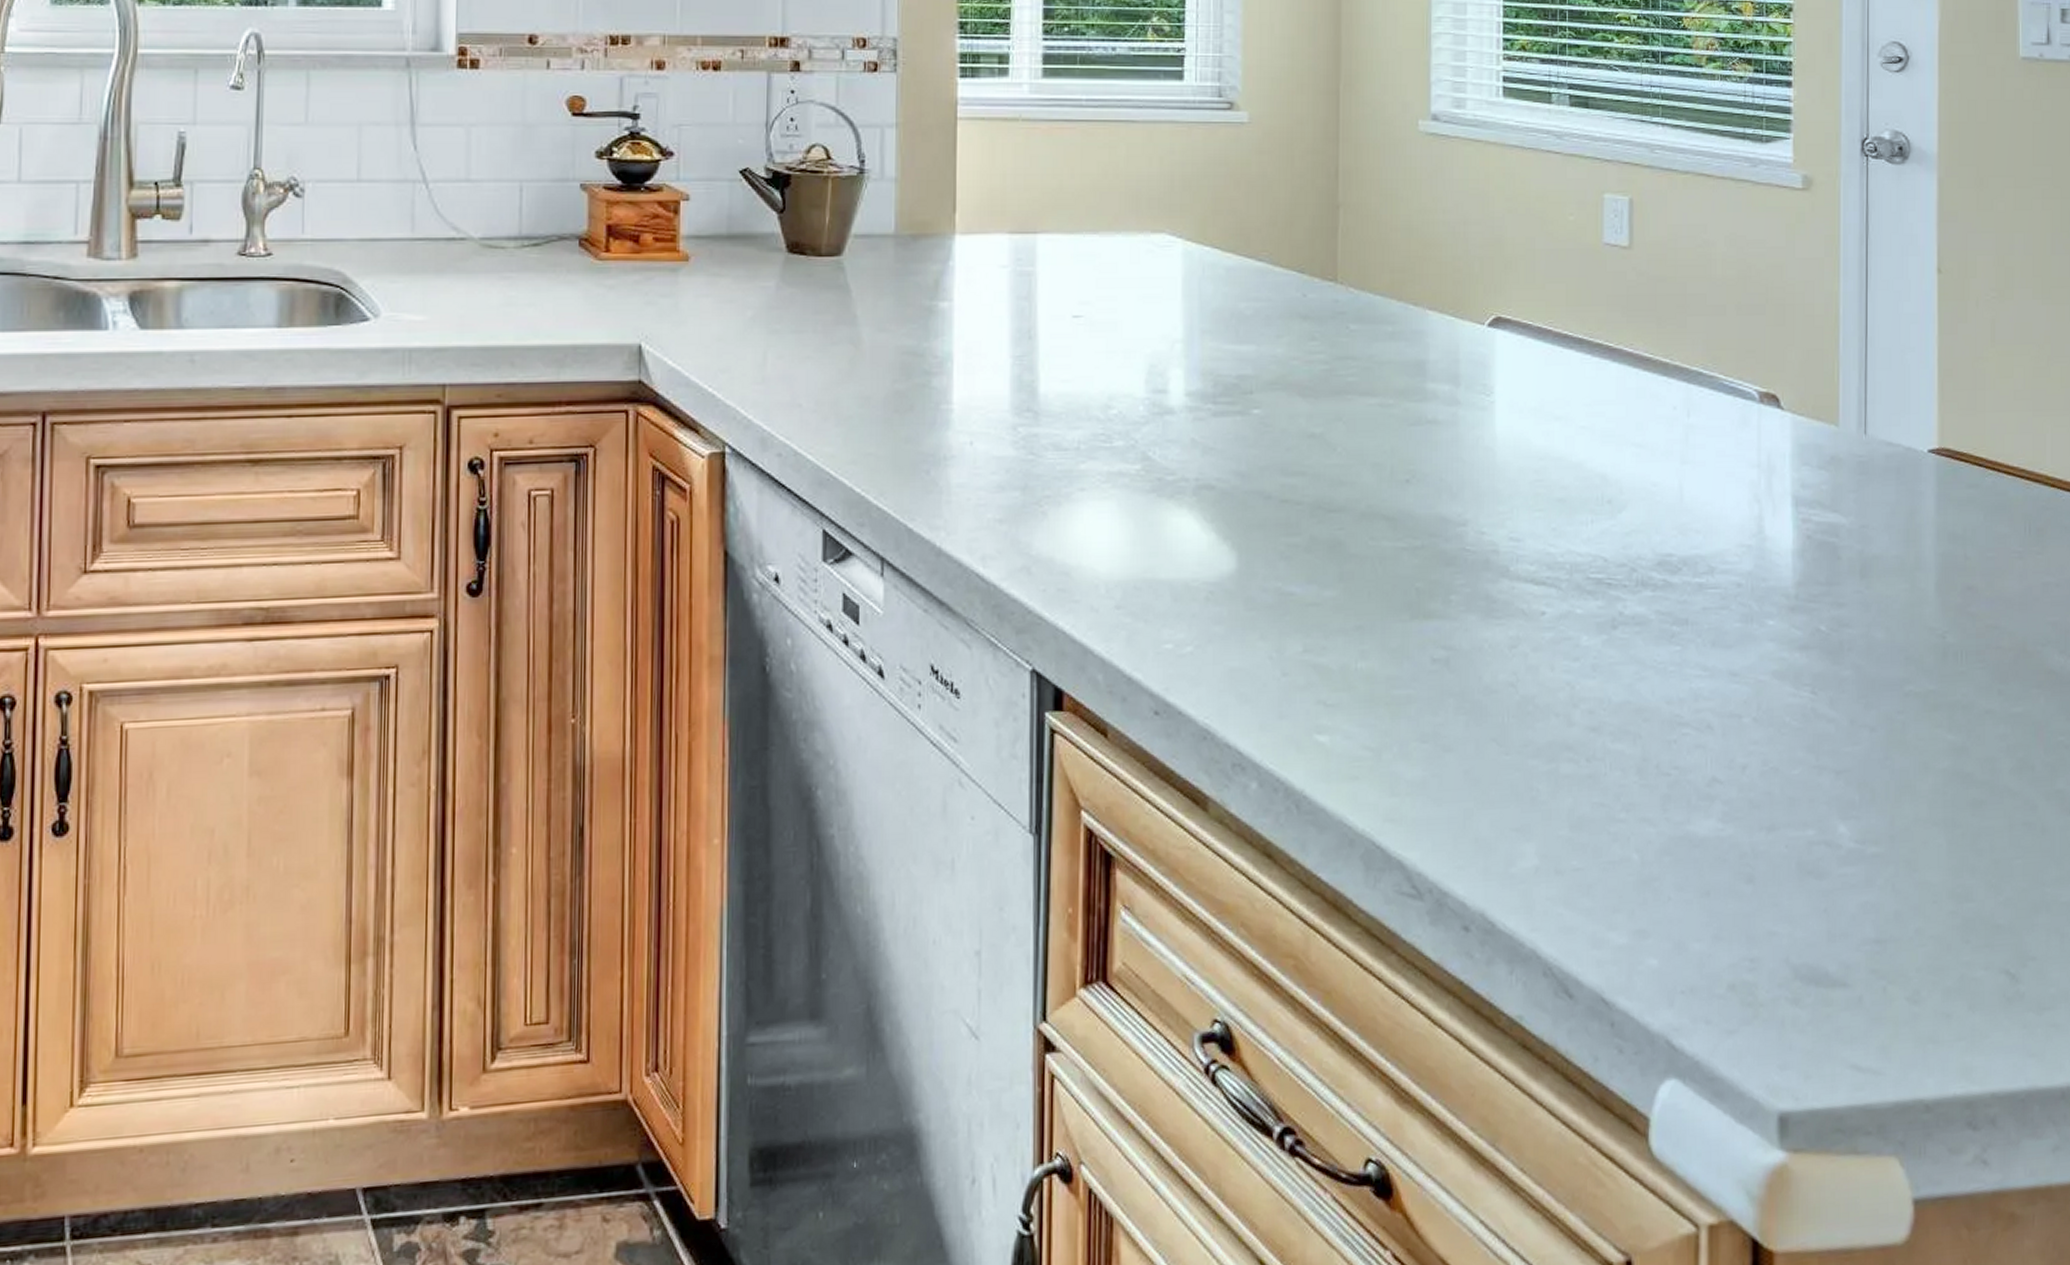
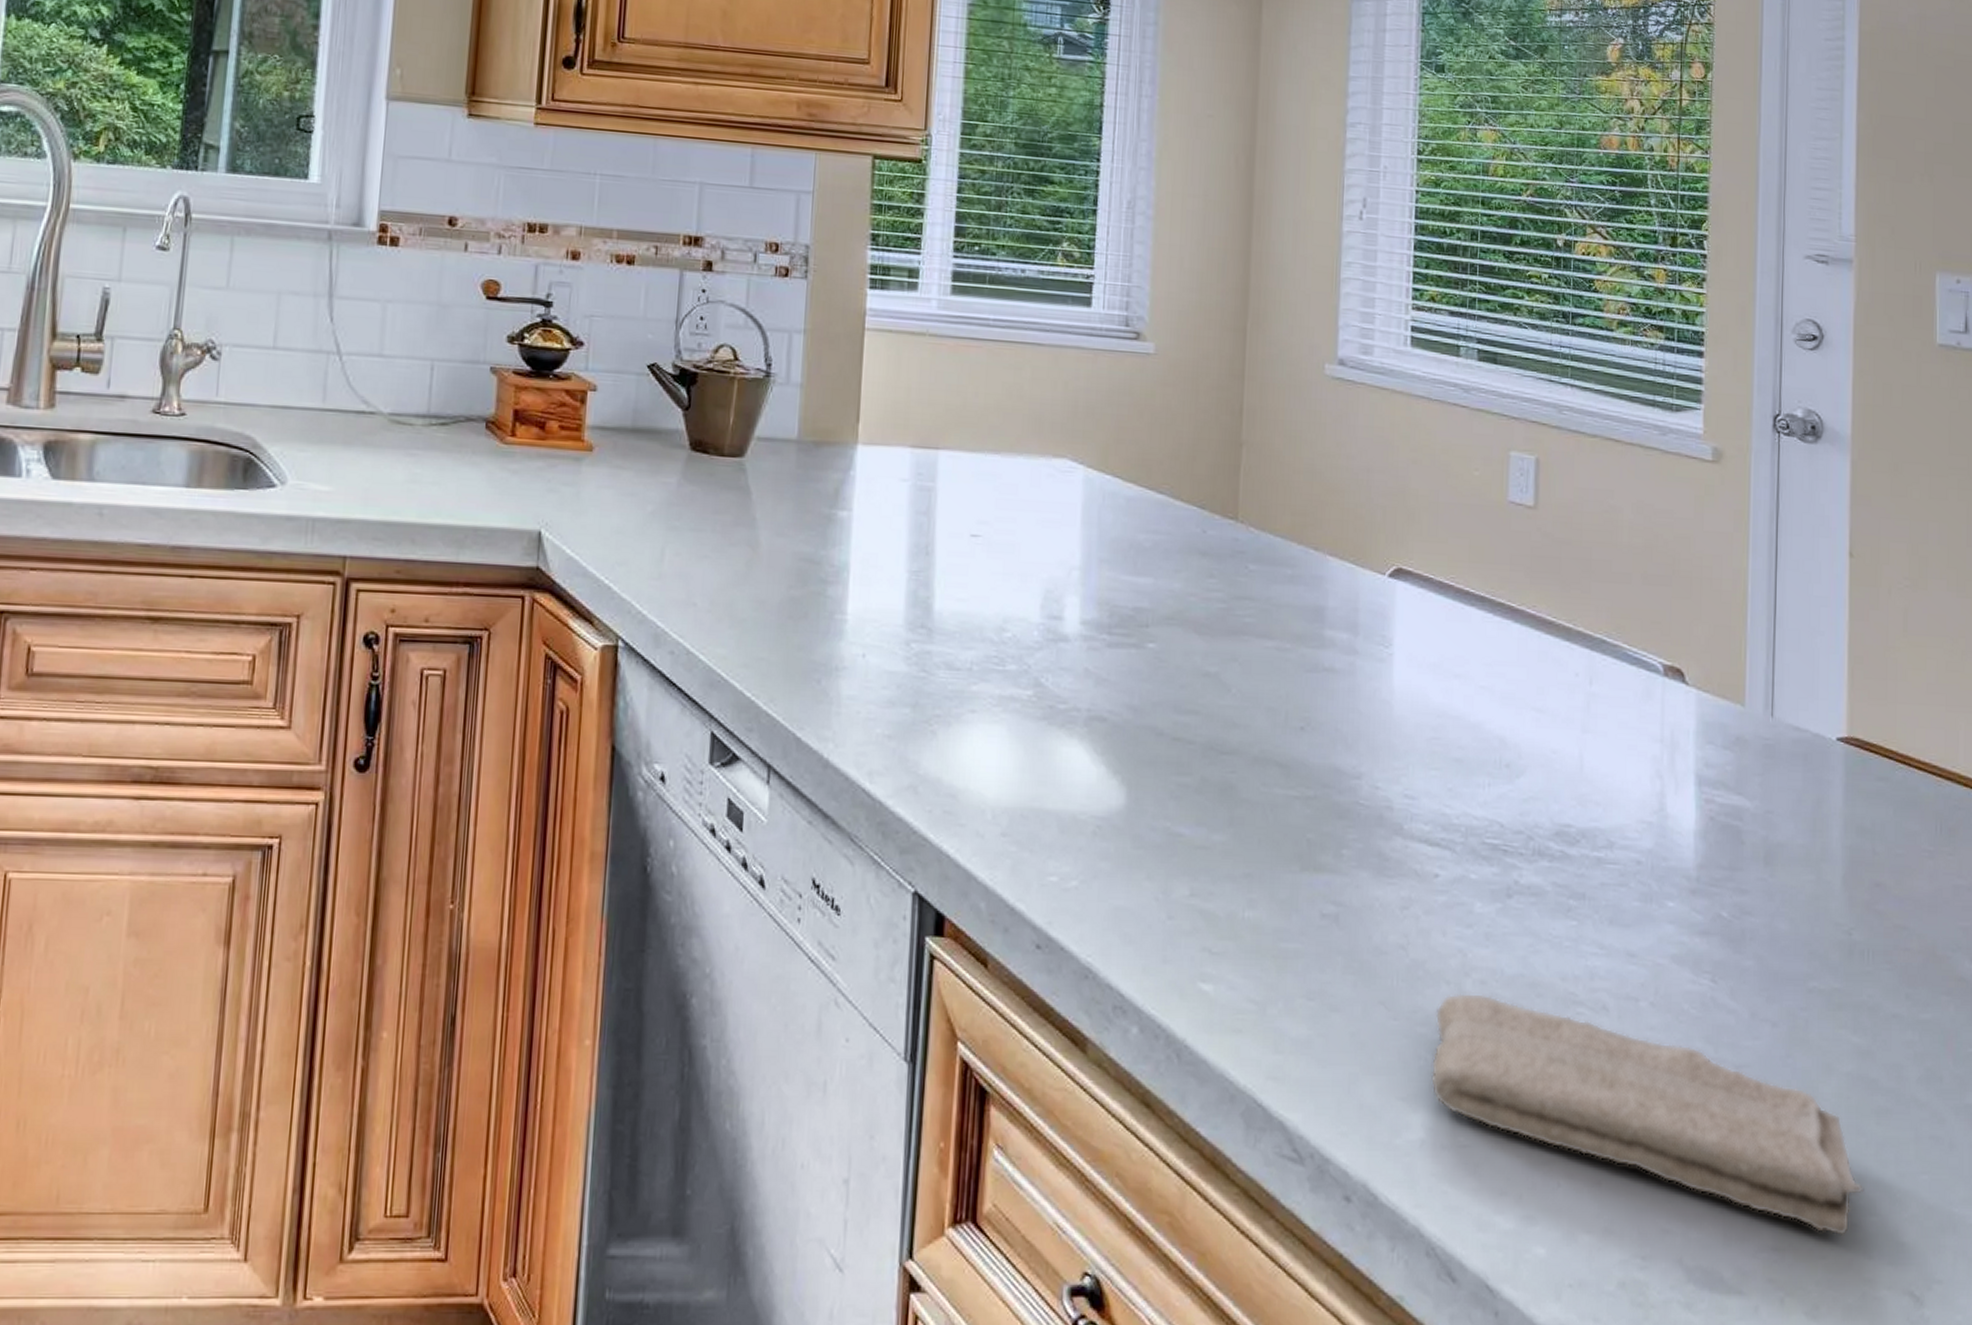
washcloth: none [1543,722,1961,924] -> present [1430,992,1864,1237]

